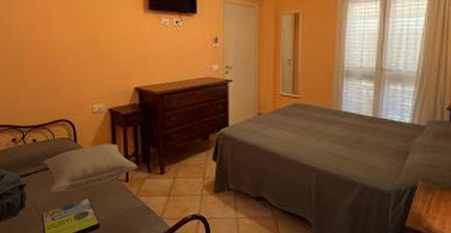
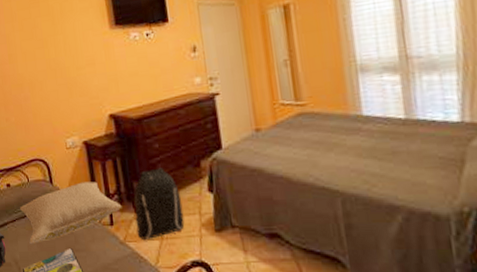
backpack: none [148,137,190,196] -> present [134,168,185,241]

